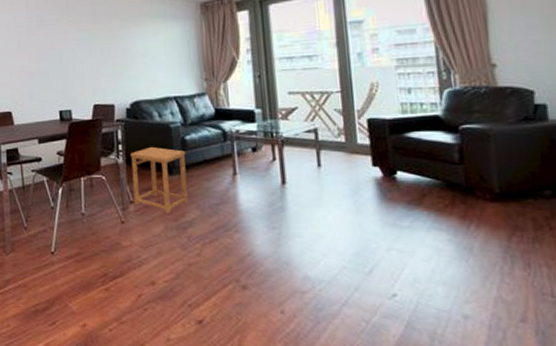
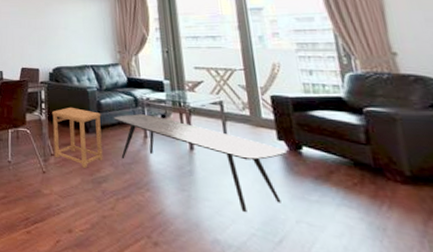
coffee table: none [199,149,381,246] -> present [113,114,287,213]

